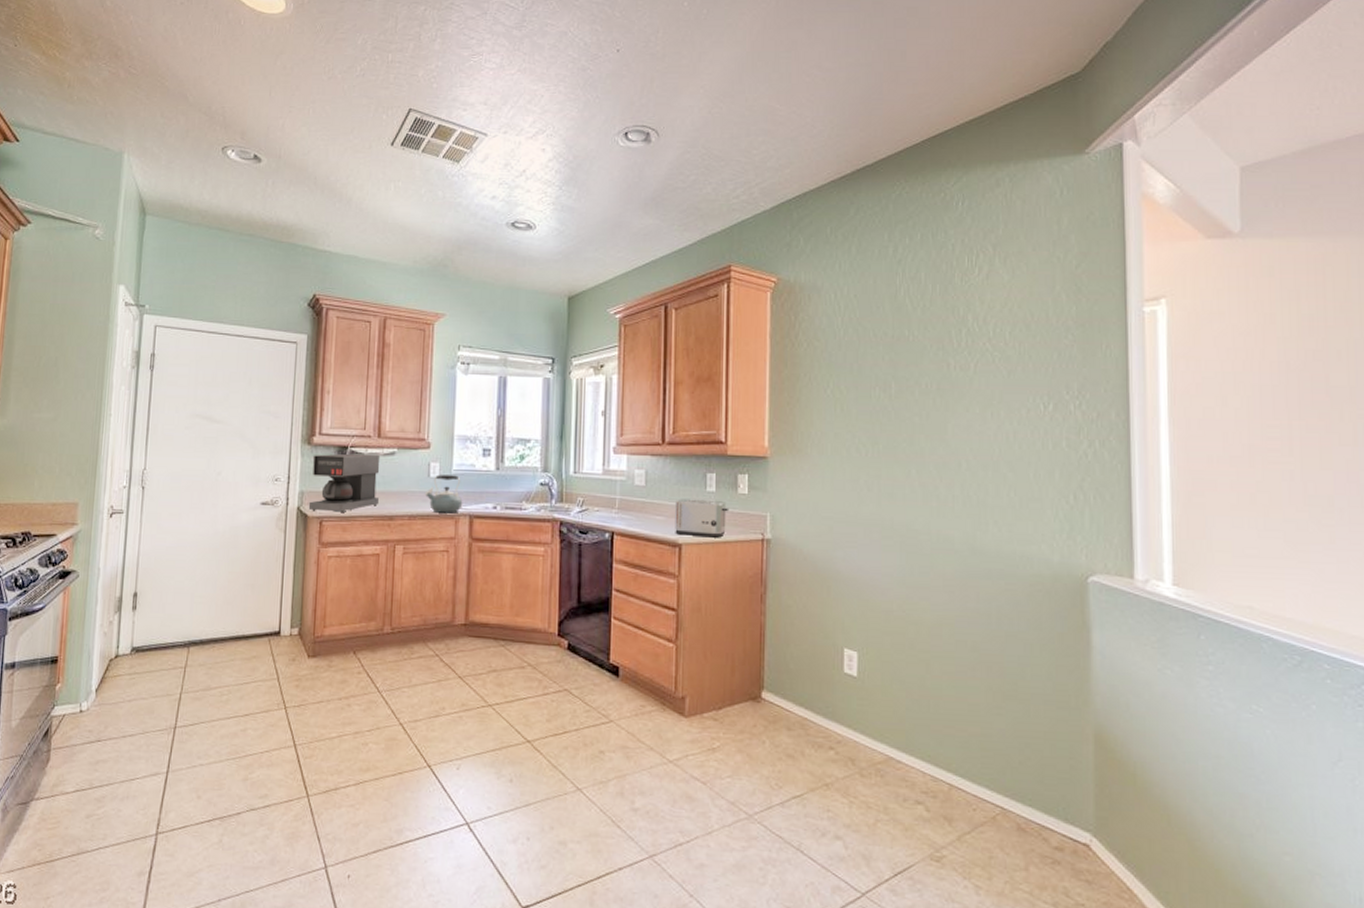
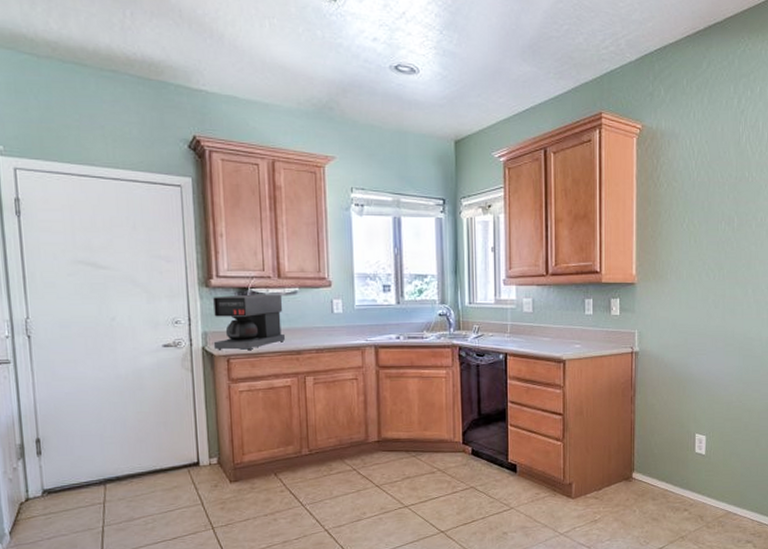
kettle: present [424,475,463,513] -> none [329,310,368,345]
toaster: present [675,499,730,538] -> none [559,321,605,353]

